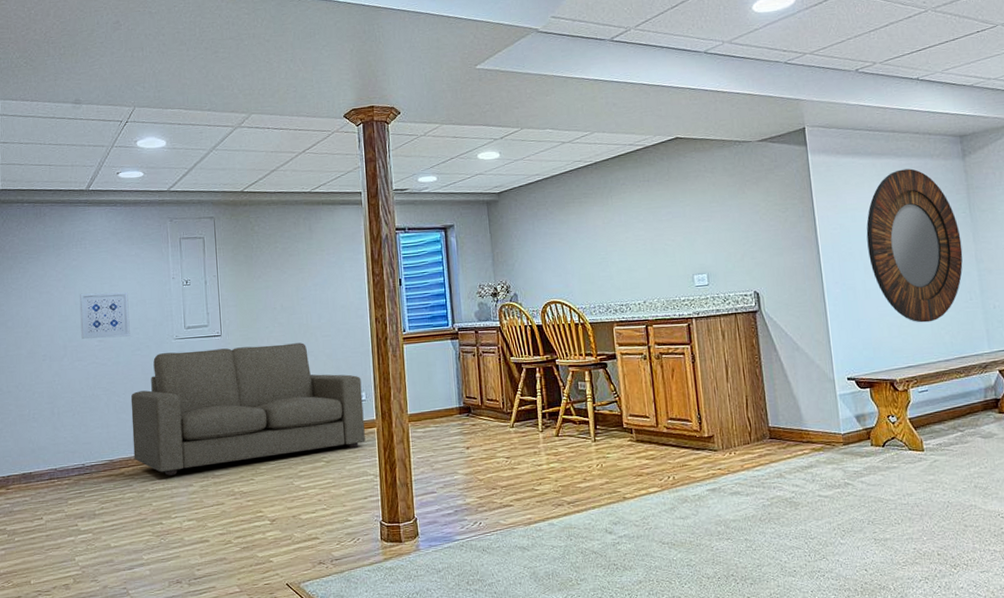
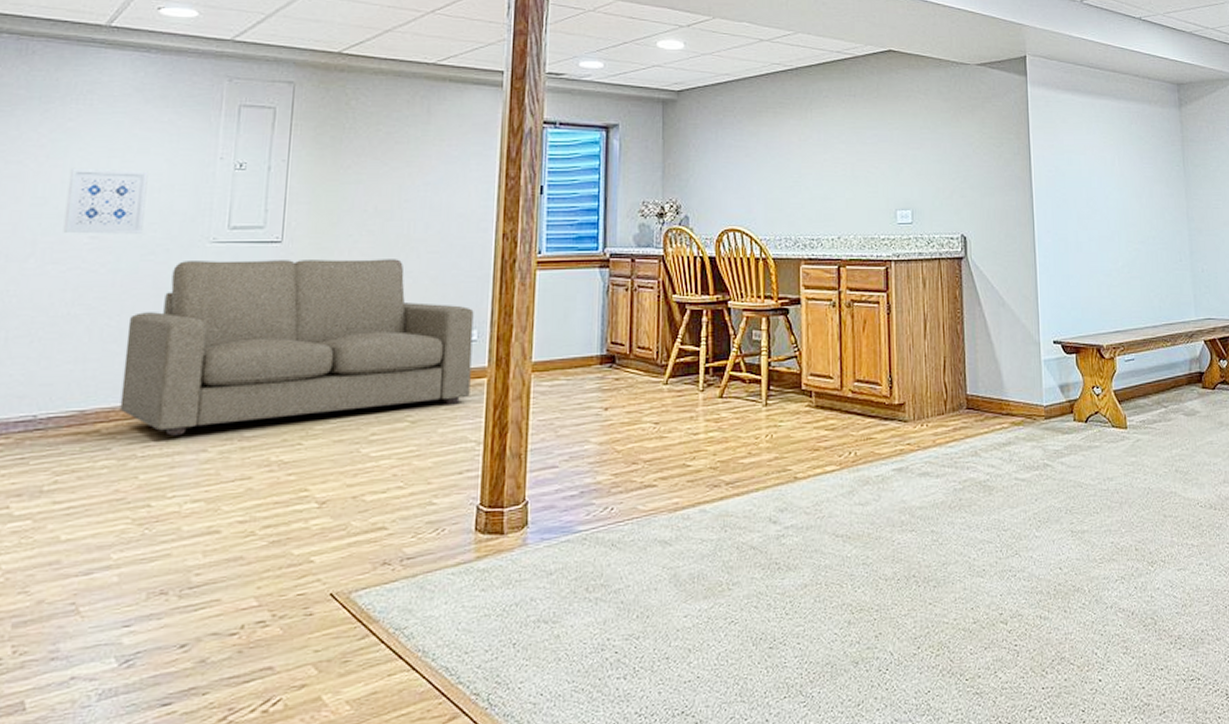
home mirror: present [866,168,963,323] -> none [1081,113,1175,283]

